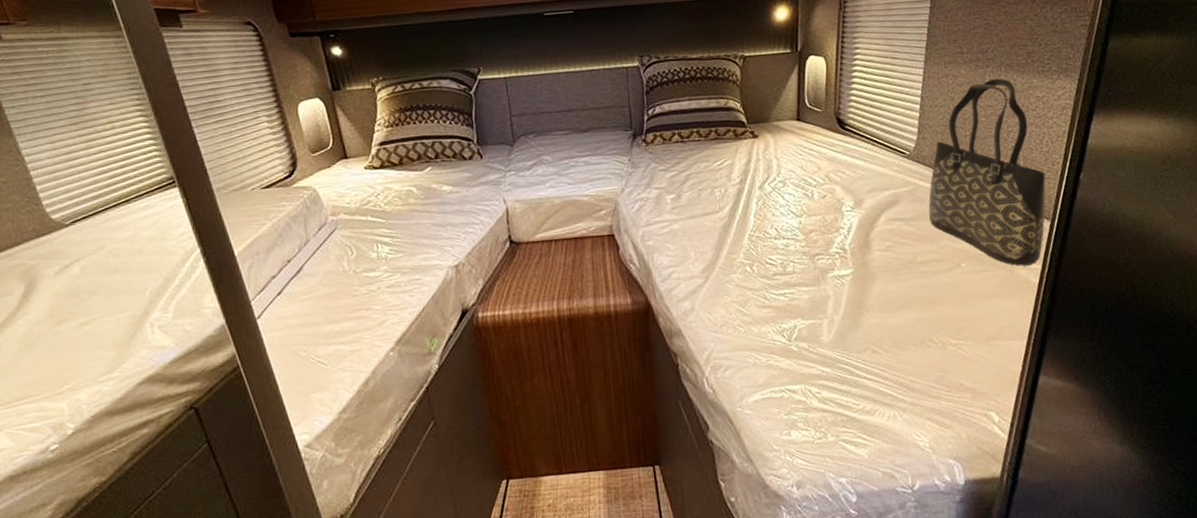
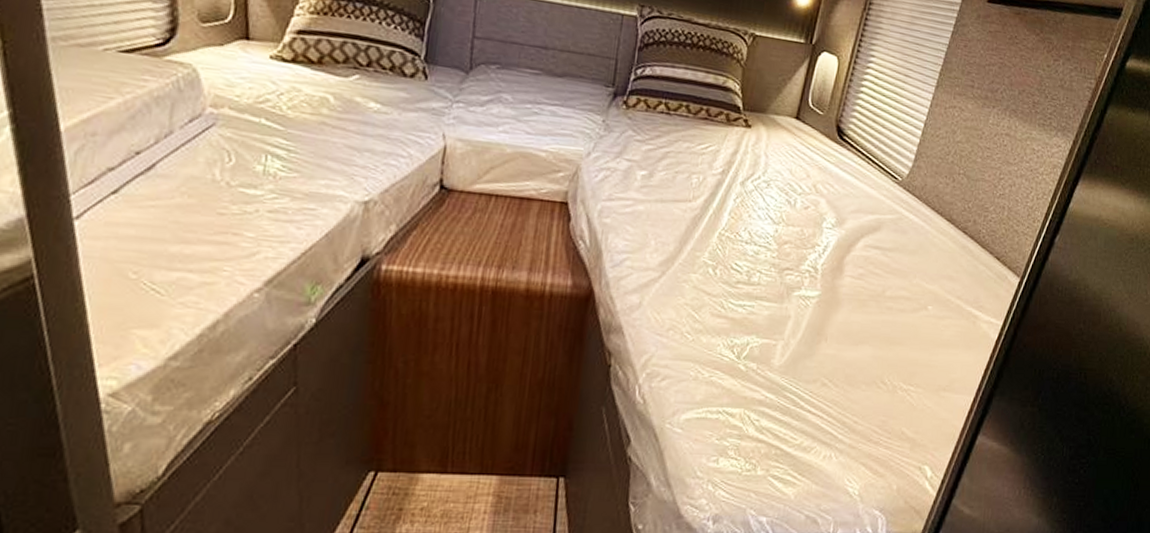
tote bag: present [928,78,1046,266] -> none [907,120,1025,320]

